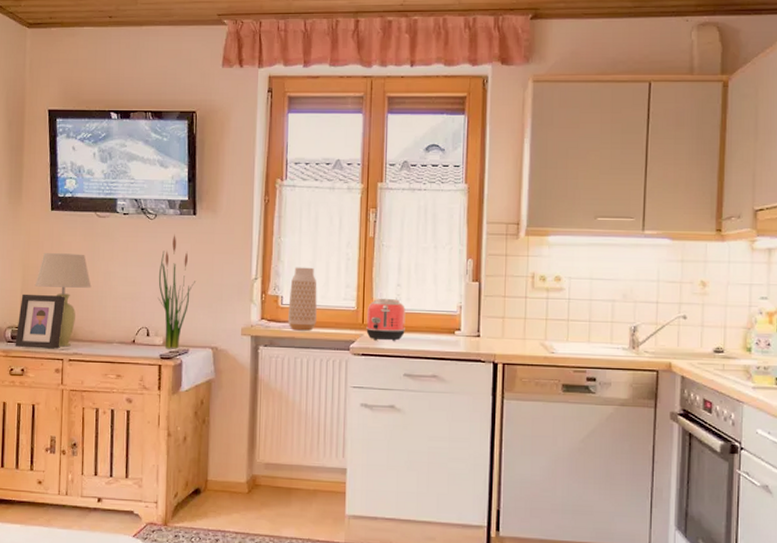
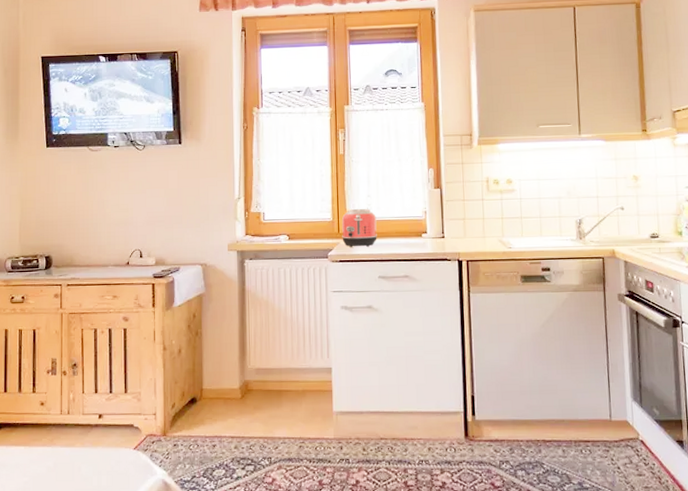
picture frame: present [15,294,65,349] -> none [15,225,62,277]
table lamp: present [34,253,92,347] -> none [32,185,86,273]
plant: present [158,234,195,349] -> none [149,162,183,268]
vase: present [288,267,317,332] -> none [270,185,296,244]

